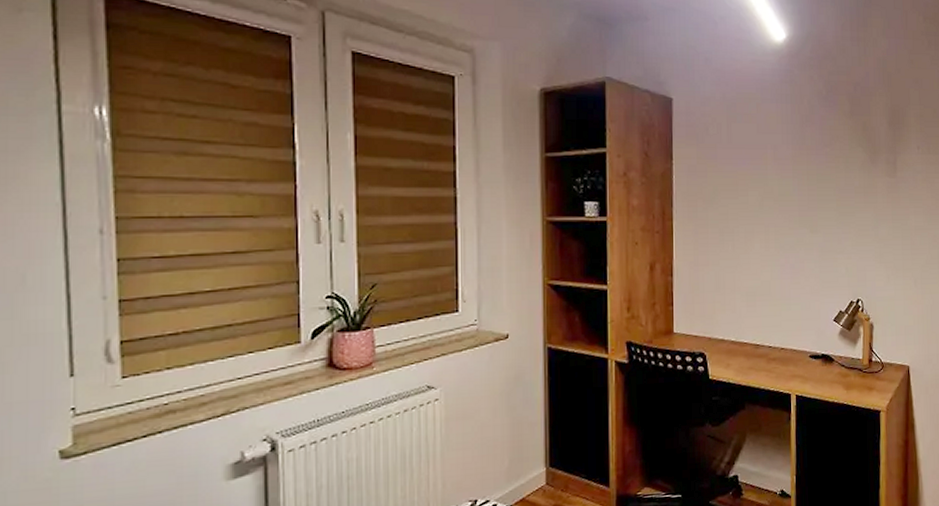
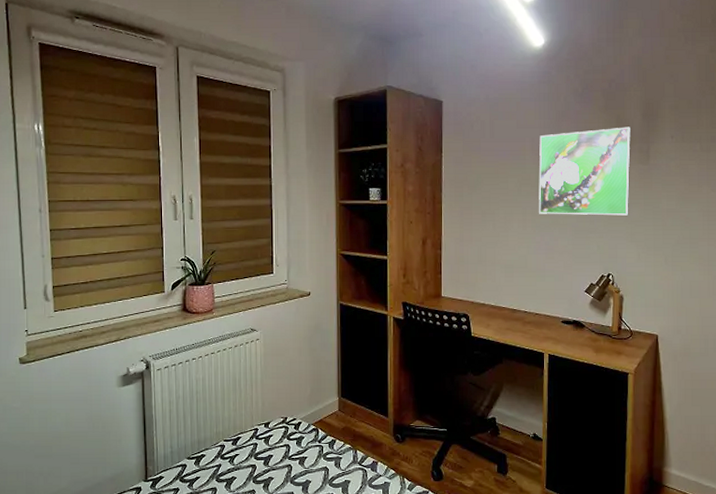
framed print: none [782,135,878,234] -> present [539,127,632,216]

